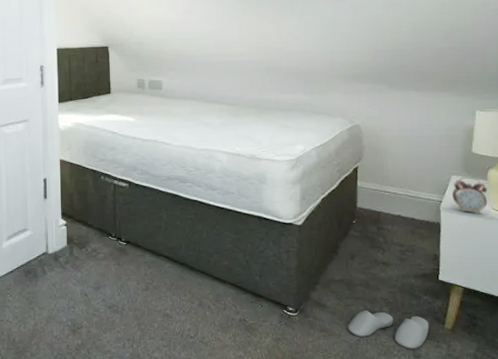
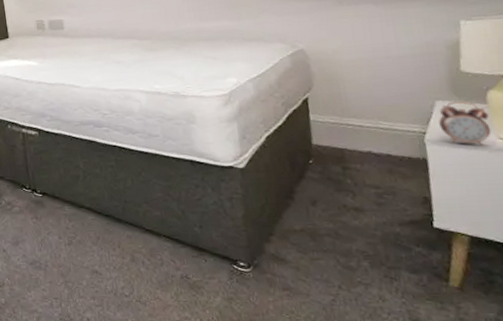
slippers: present [347,309,429,349] -> none [316,264,428,312]

